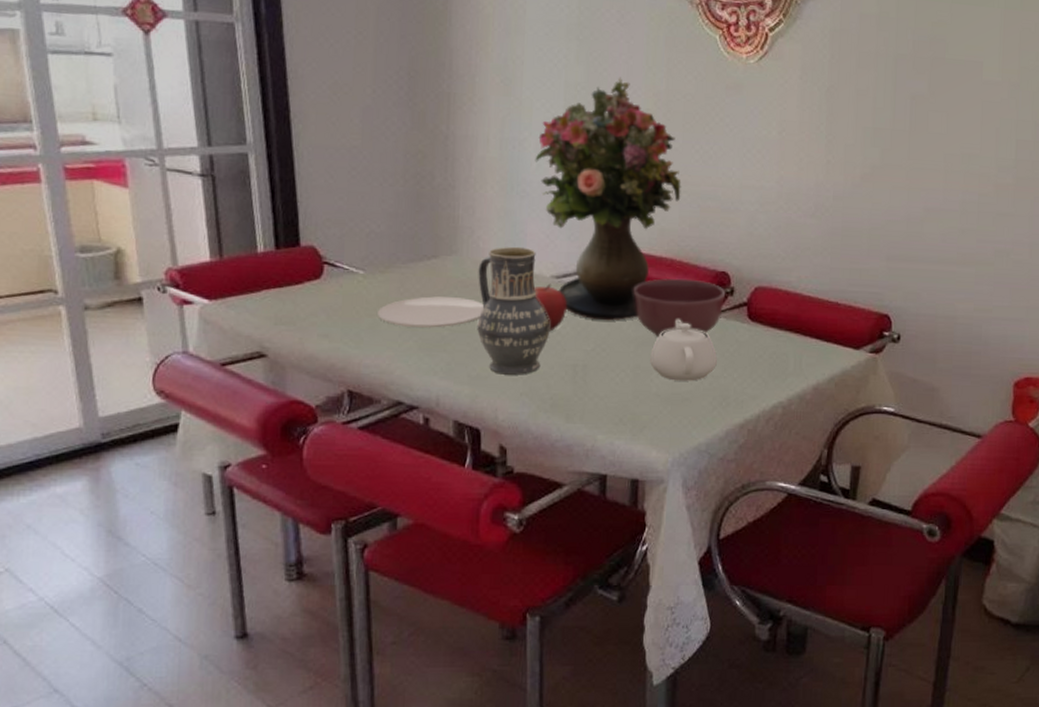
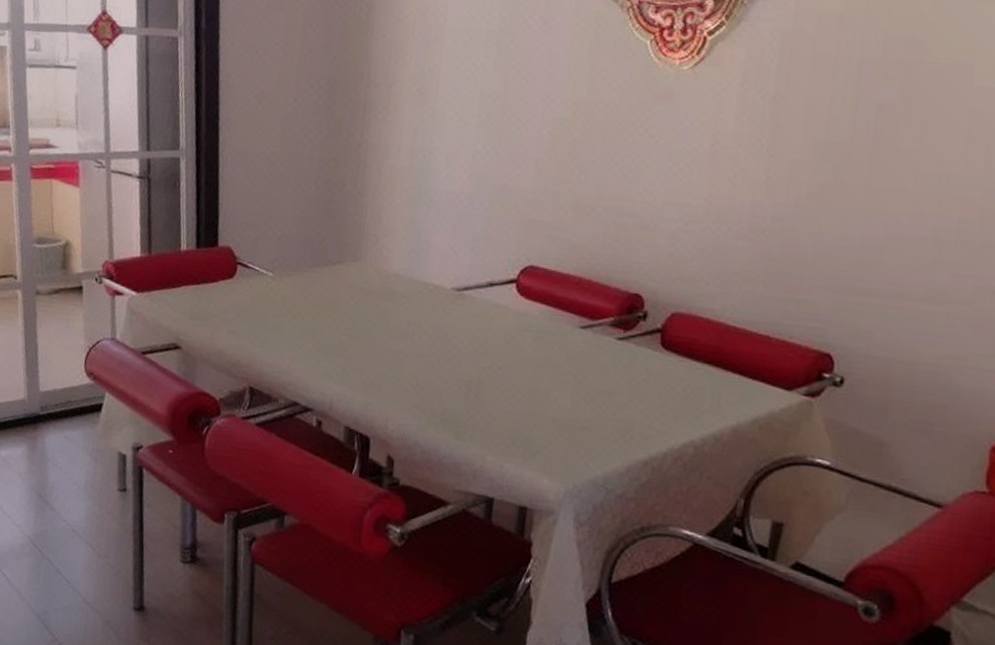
plate: present [378,296,484,328] -> none [282,301,383,333]
vase: present [477,246,551,375] -> none [374,256,448,387]
fruit: present [534,283,567,332] -> none [434,295,466,345]
bouquet: present [535,77,681,321] -> none [444,85,597,338]
bowl: present [633,278,725,338] -> none [535,297,637,360]
teapot: present [650,319,717,381] -> none [548,341,623,409]

